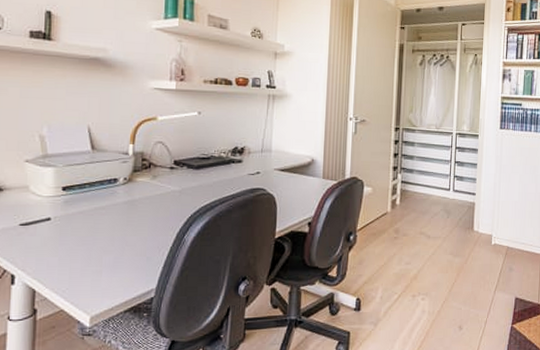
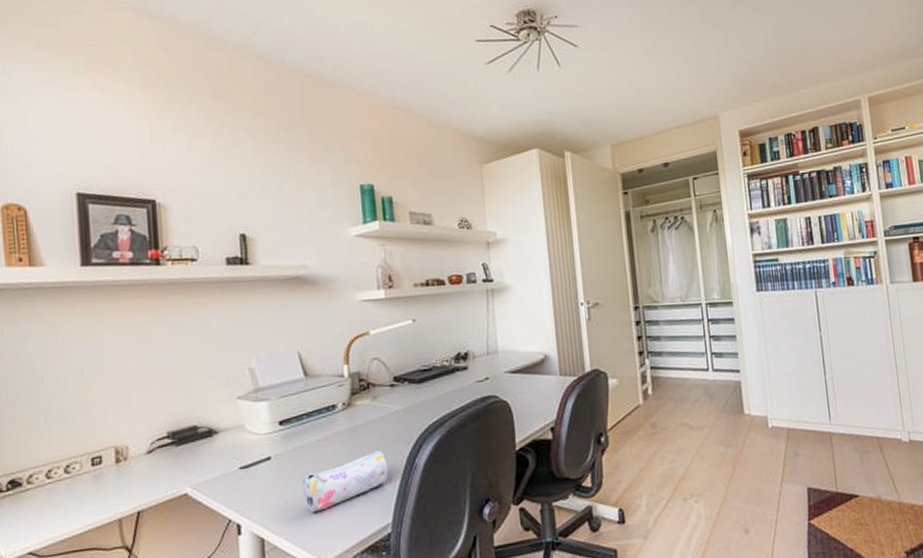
pencil case: none [77,224,158,273] -> present [302,450,388,513]

